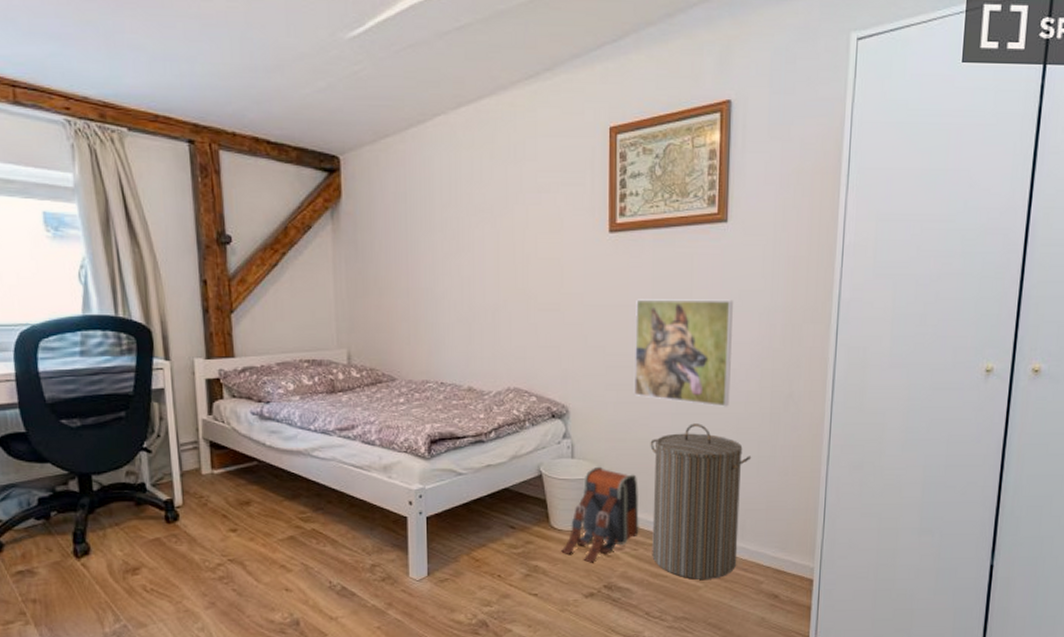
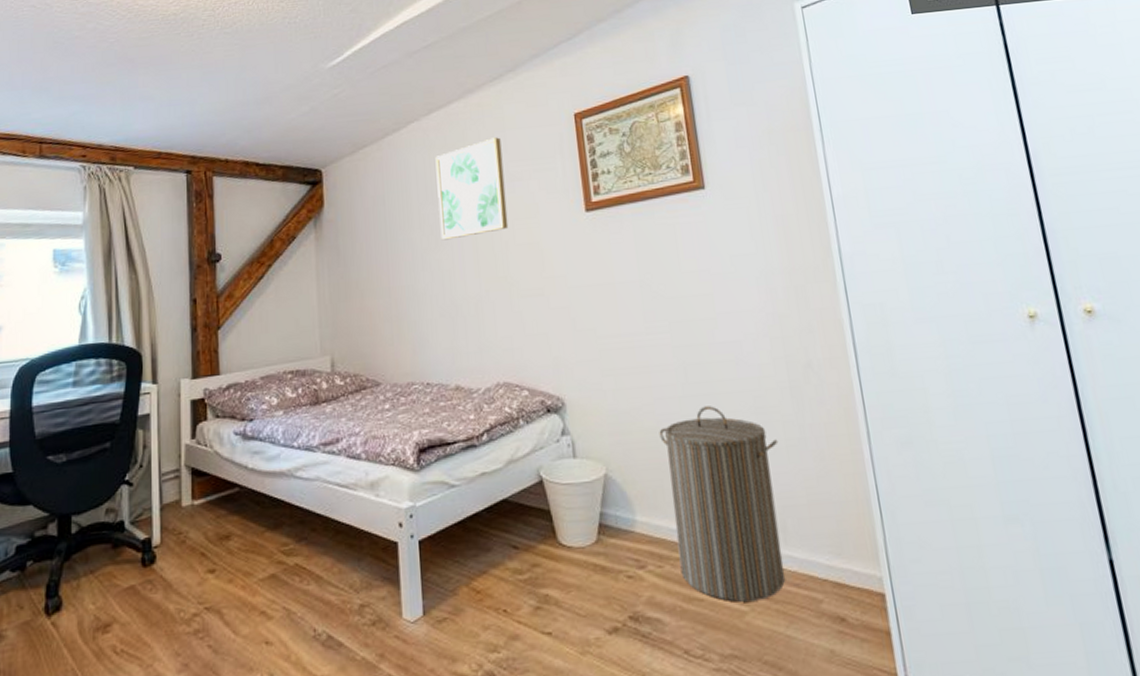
wall art: none [461,143,532,246] -> present [435,137,509,240]
backpack: present [561,466,639,563] -> none [573,465,662,588]
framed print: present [633,299,733,407] -> none [622,266,741,385]

